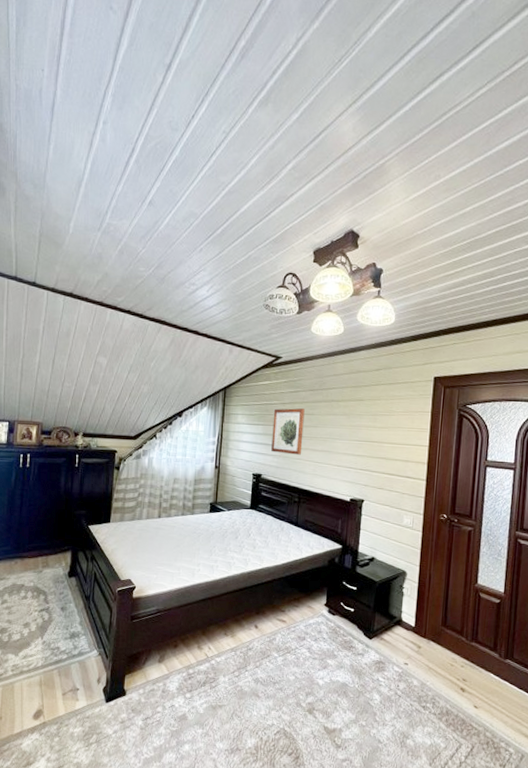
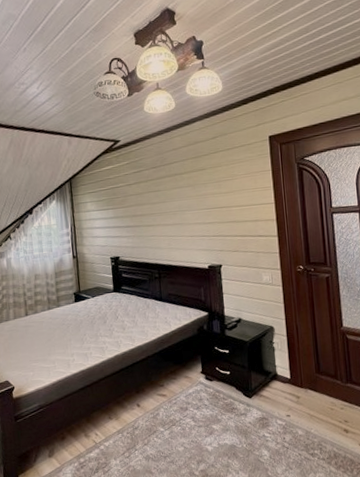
wall art: present [271,408,305,455] -> none [121,187,155,234]

